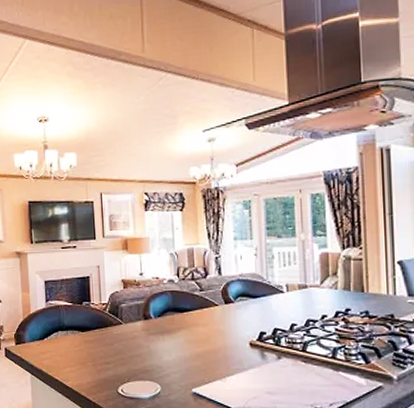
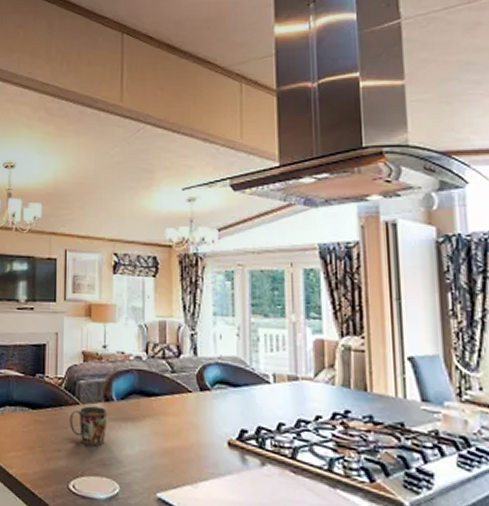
mug: none [114,325,147,357] -> present [69,406,107,446]

